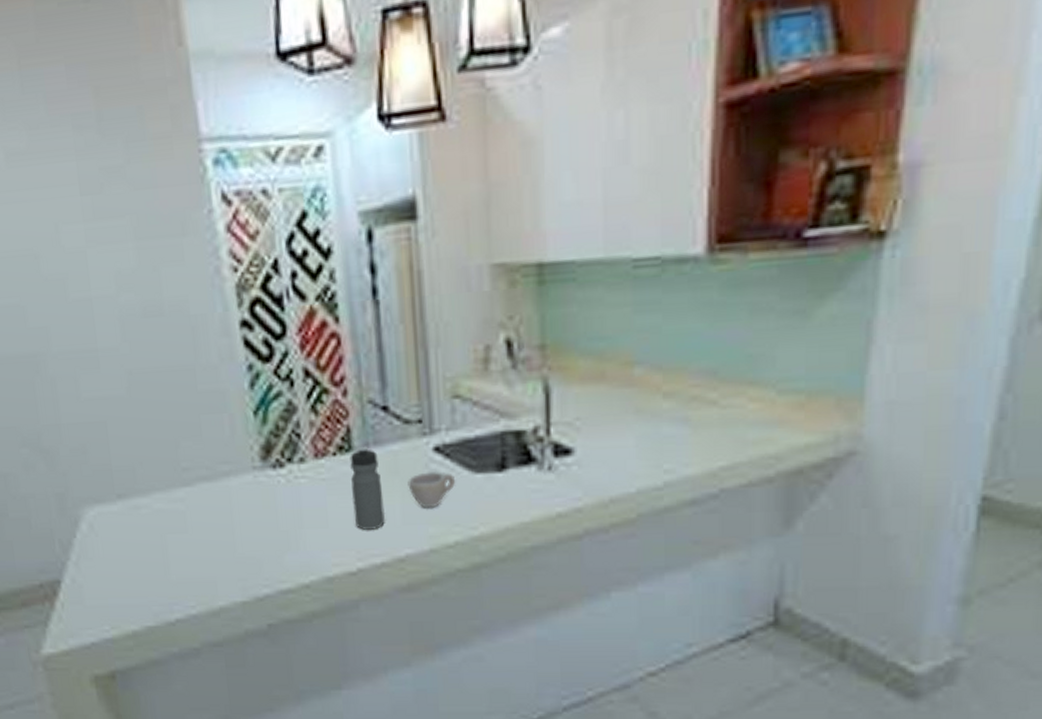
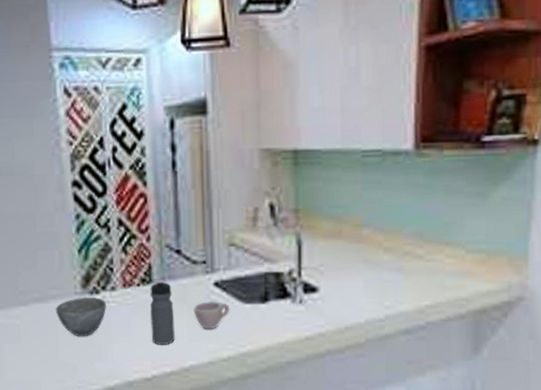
bowl: none [229,471,294,523] -> present [55,297,106,337]

